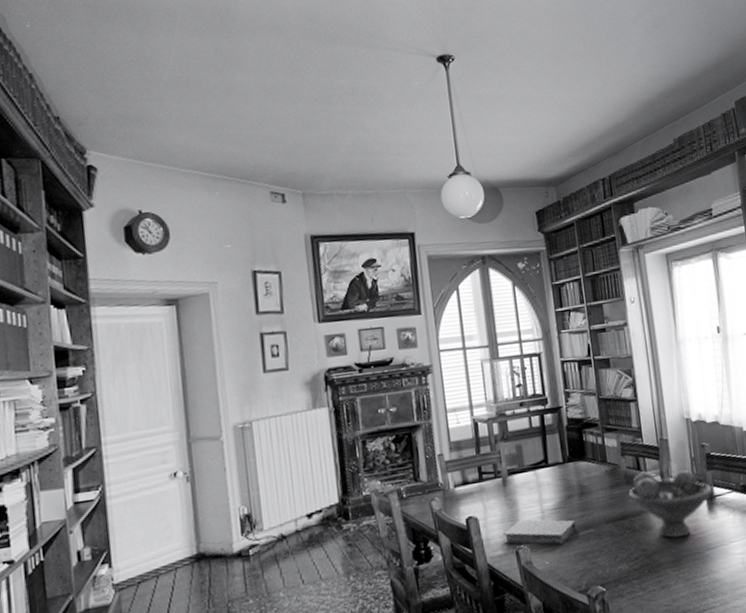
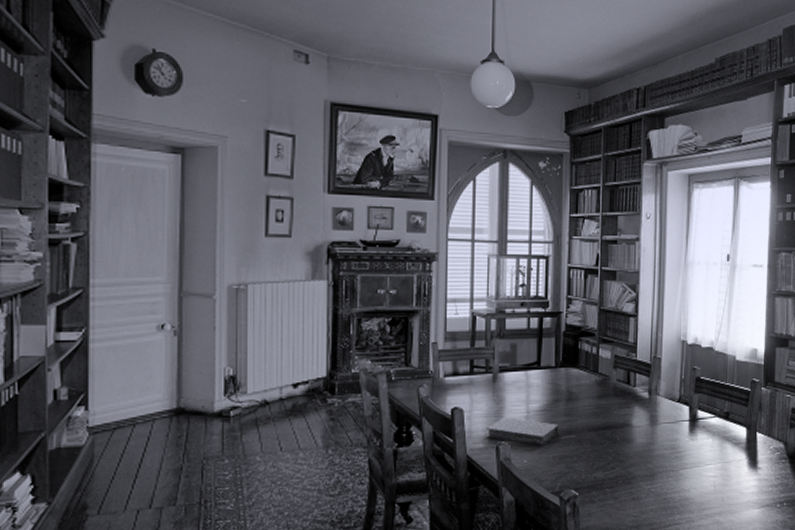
fruit bowl: present [628,470,713,538] -> none [614,386,697,454]

